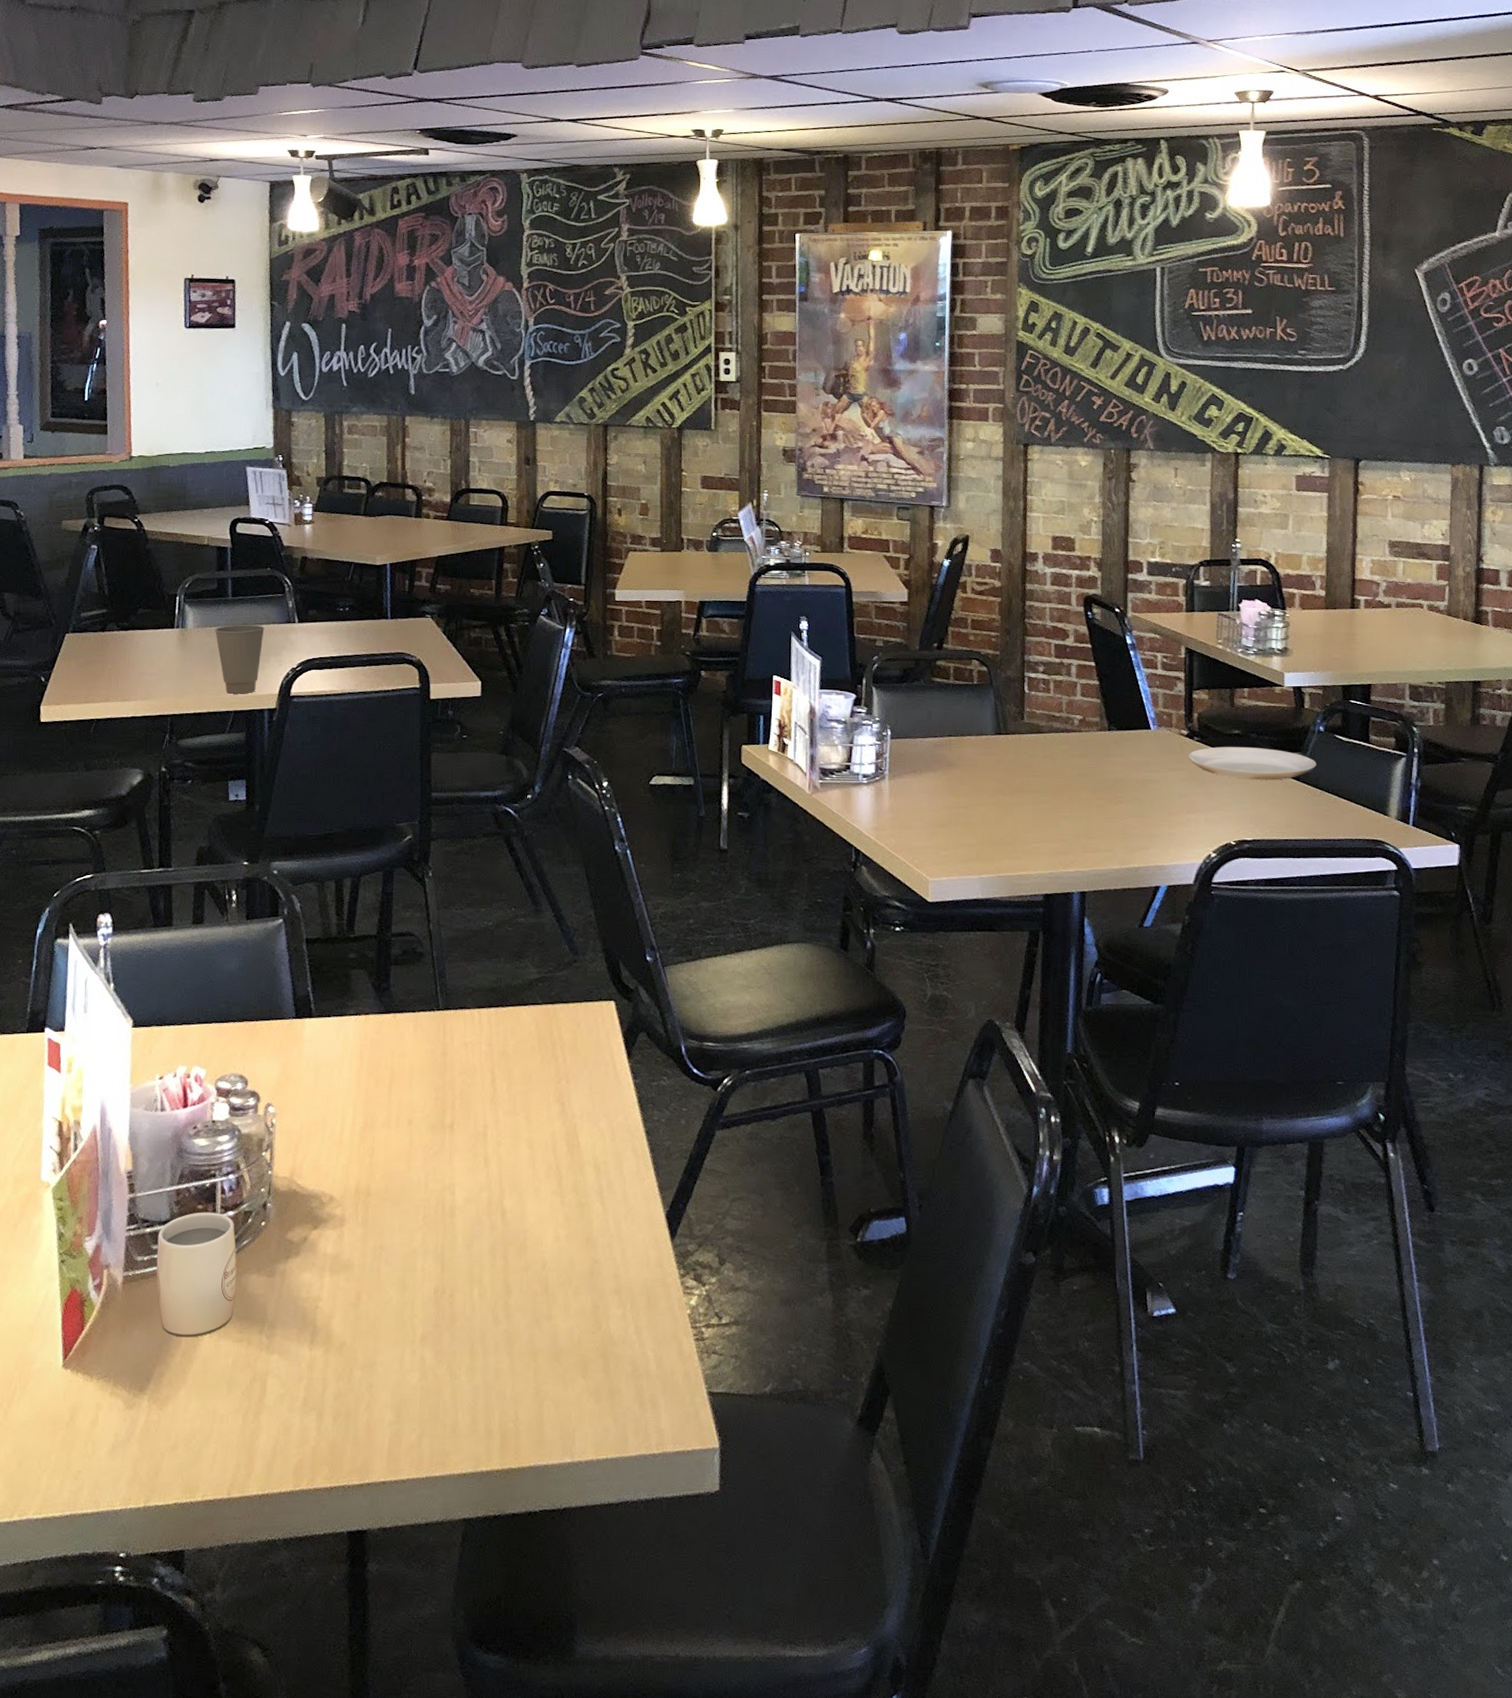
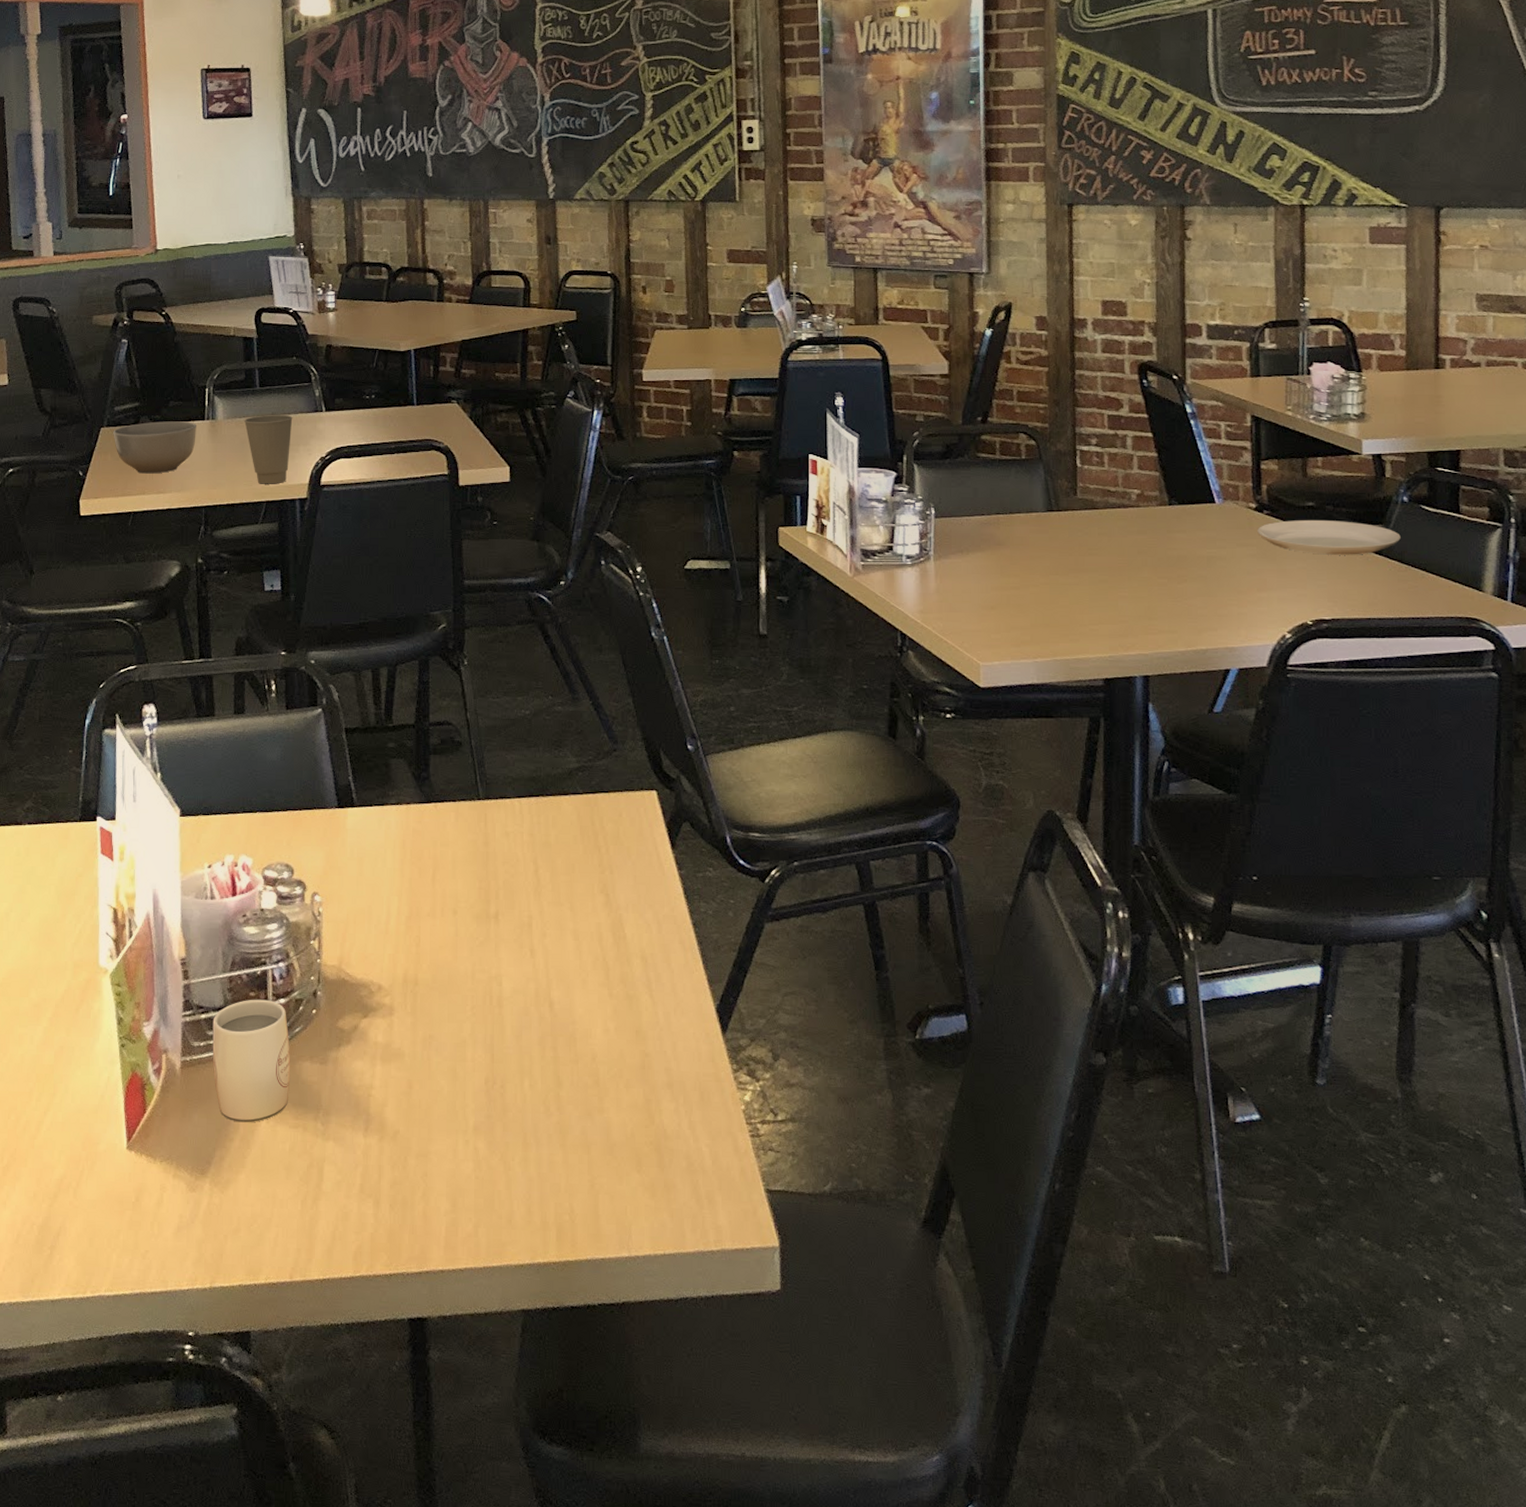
bowl: none [78,628,165,681] -> present [113,421,196,474]

